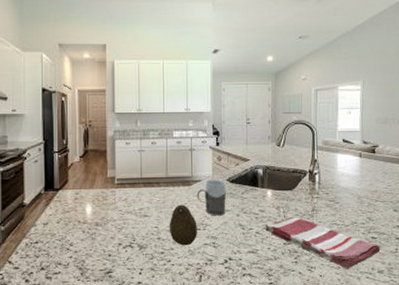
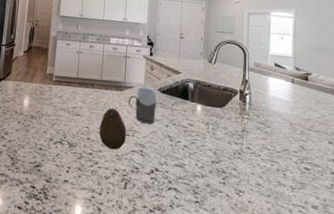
dish towel: present [265,216,380,269] -> none [193,134,314,199]

